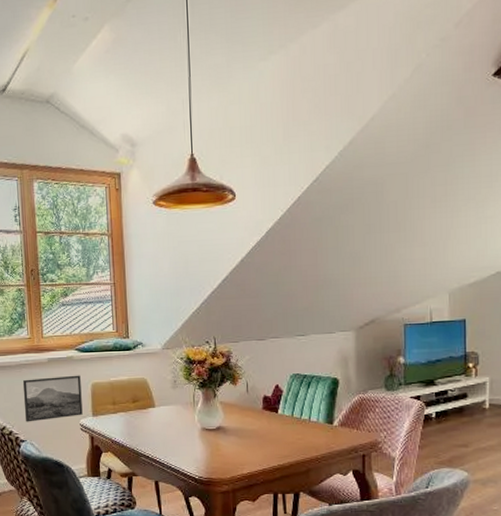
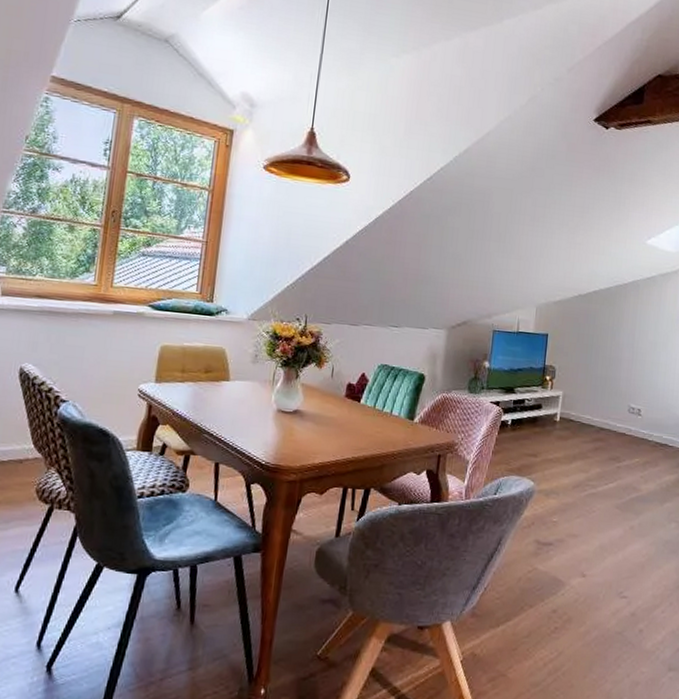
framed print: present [22,375,83,422] -> none [71,330,149,381]

